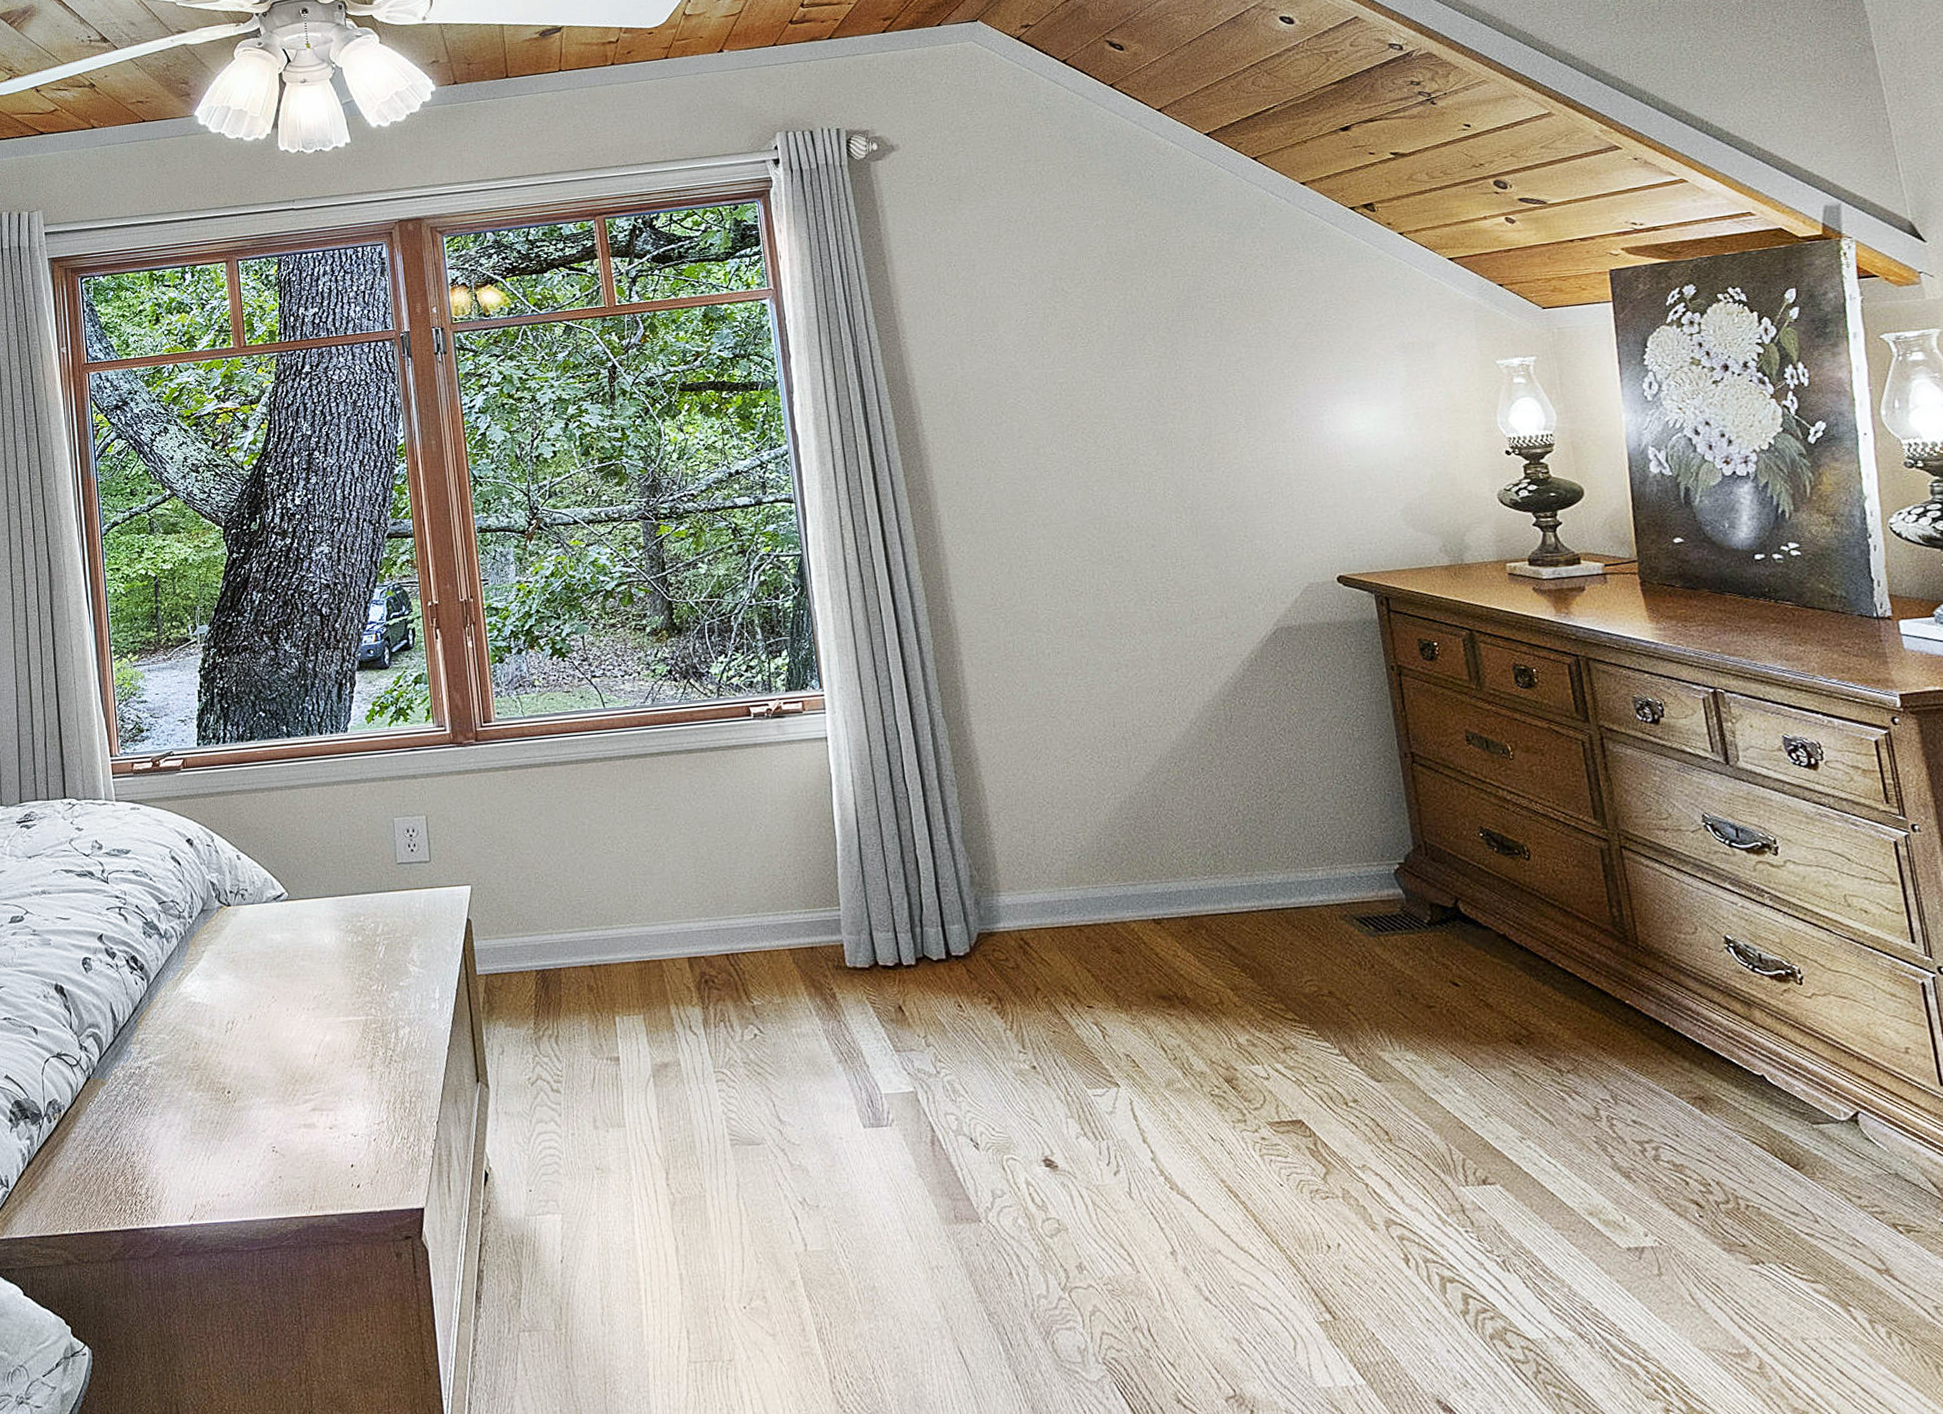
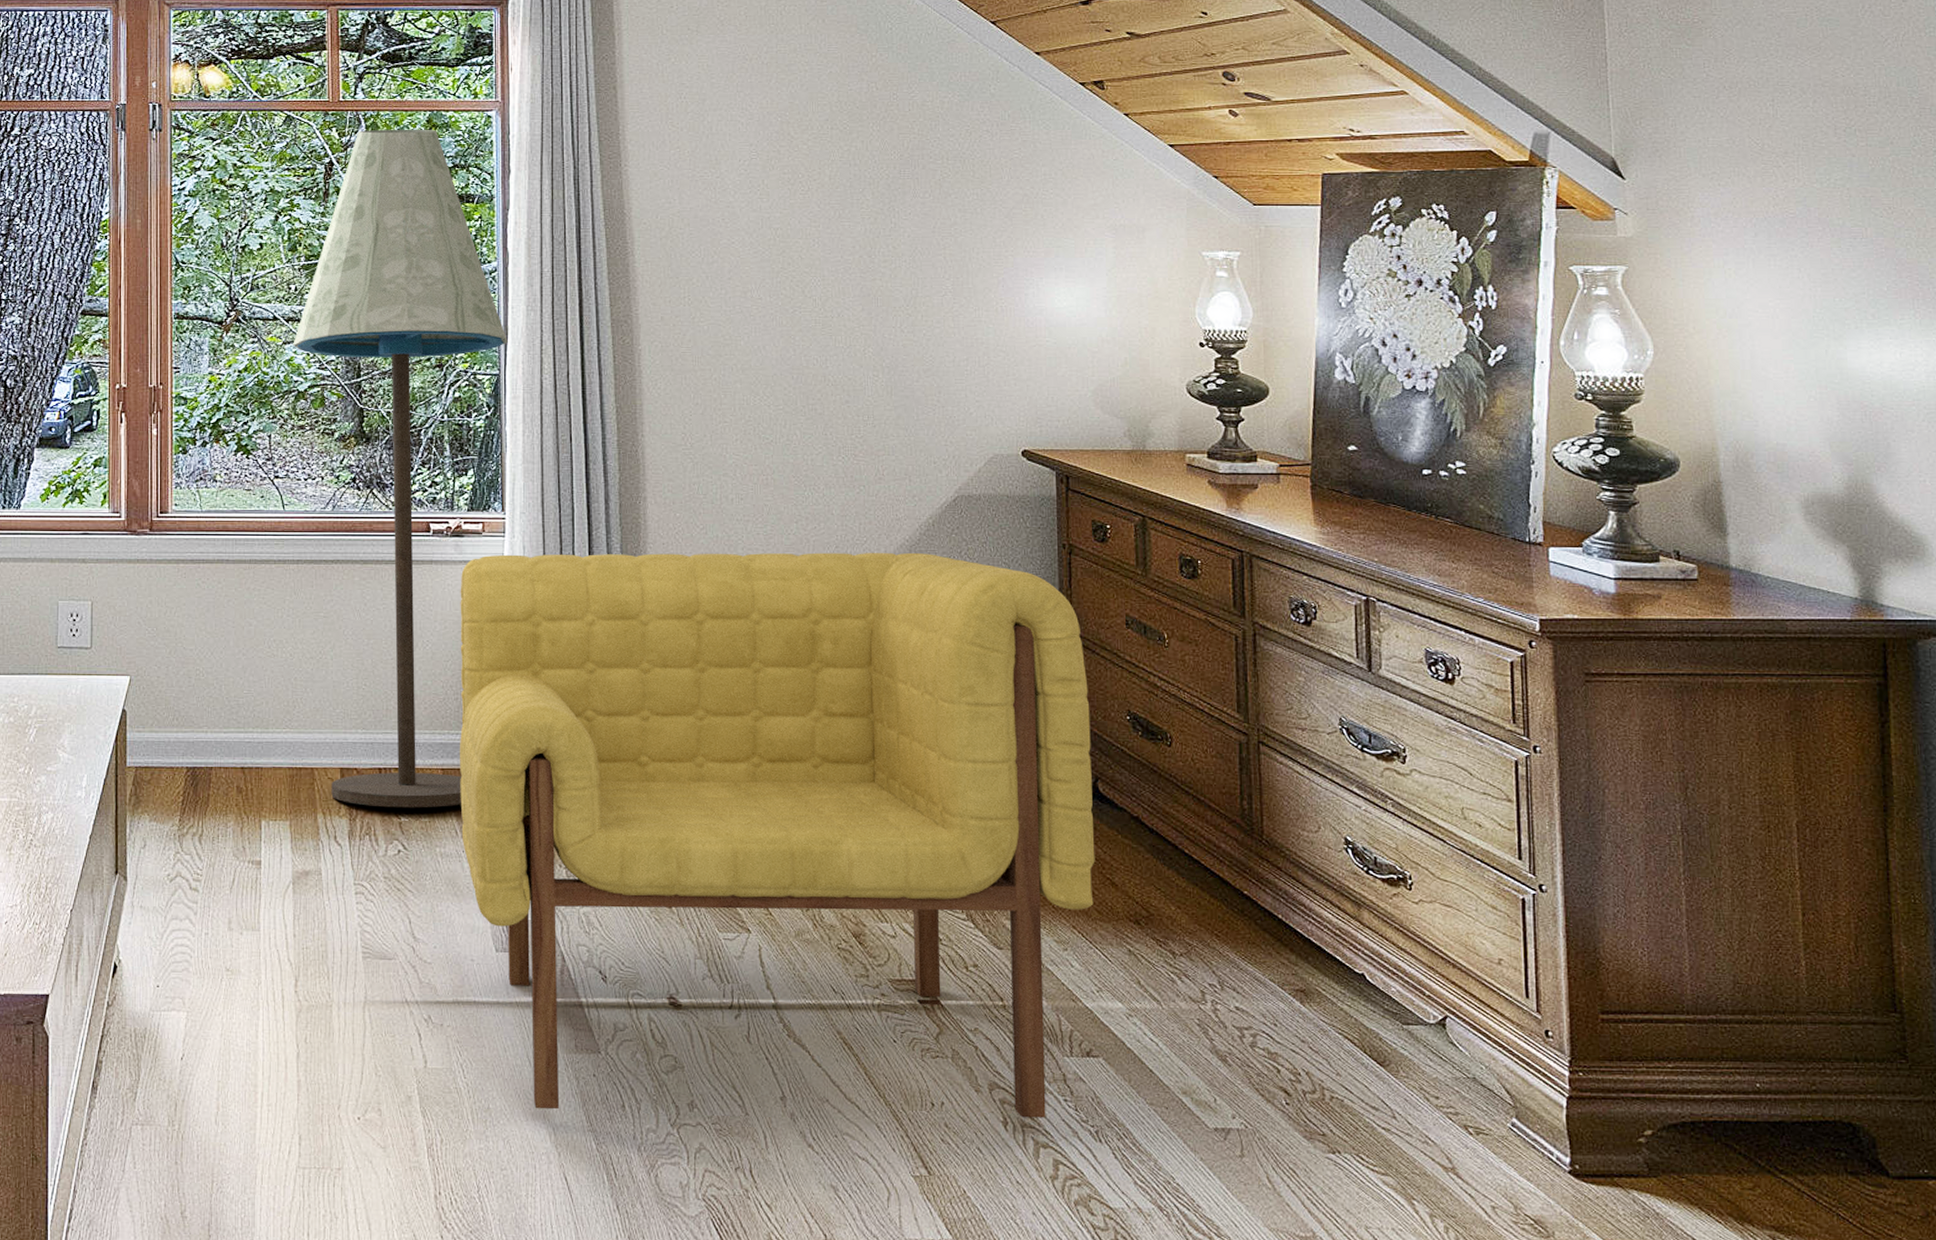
floor lamp: none [595,323,812,993] -> present [293,129,508,808]
armchair: none [786,688,1470,1284] -> present [459,552,1095,1118]

